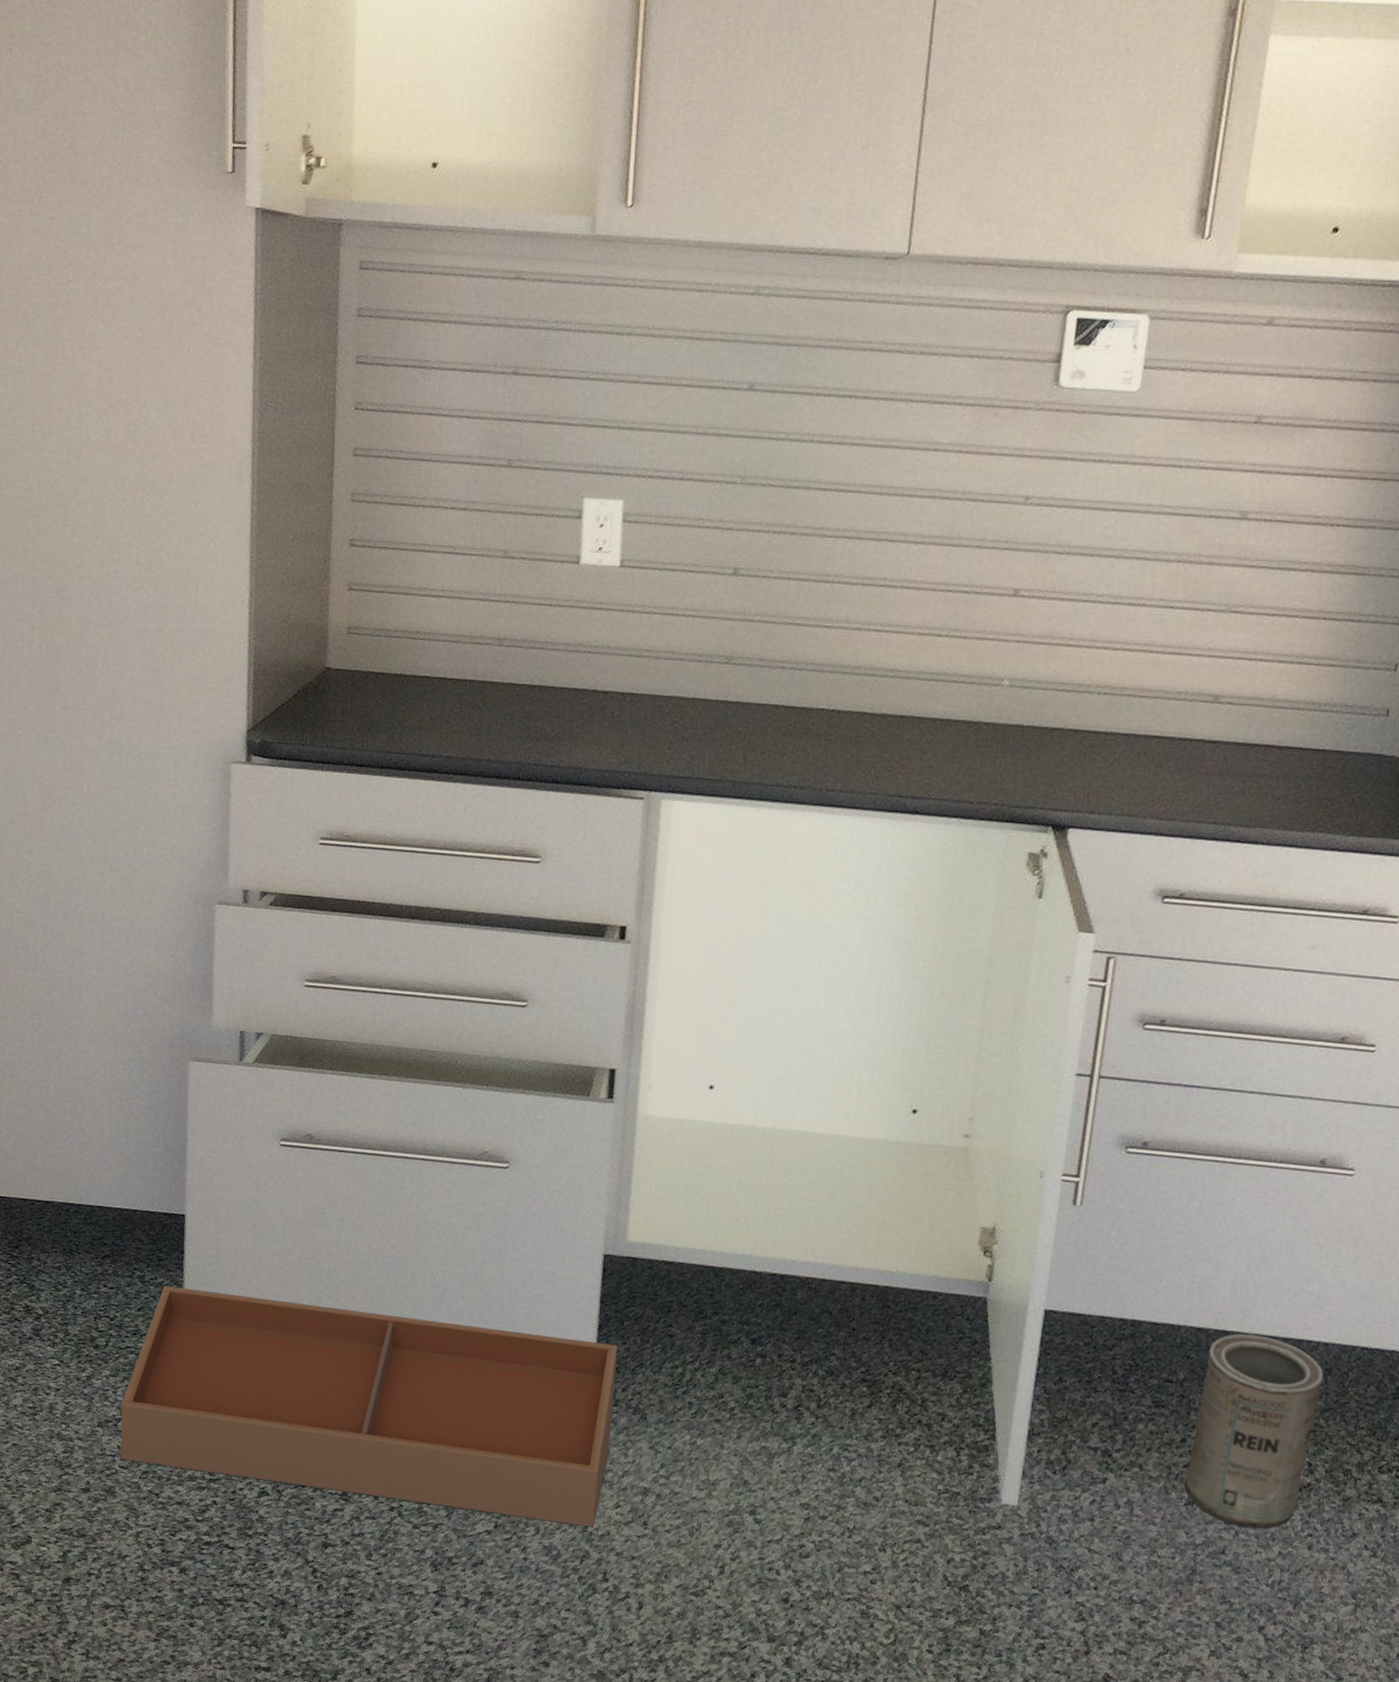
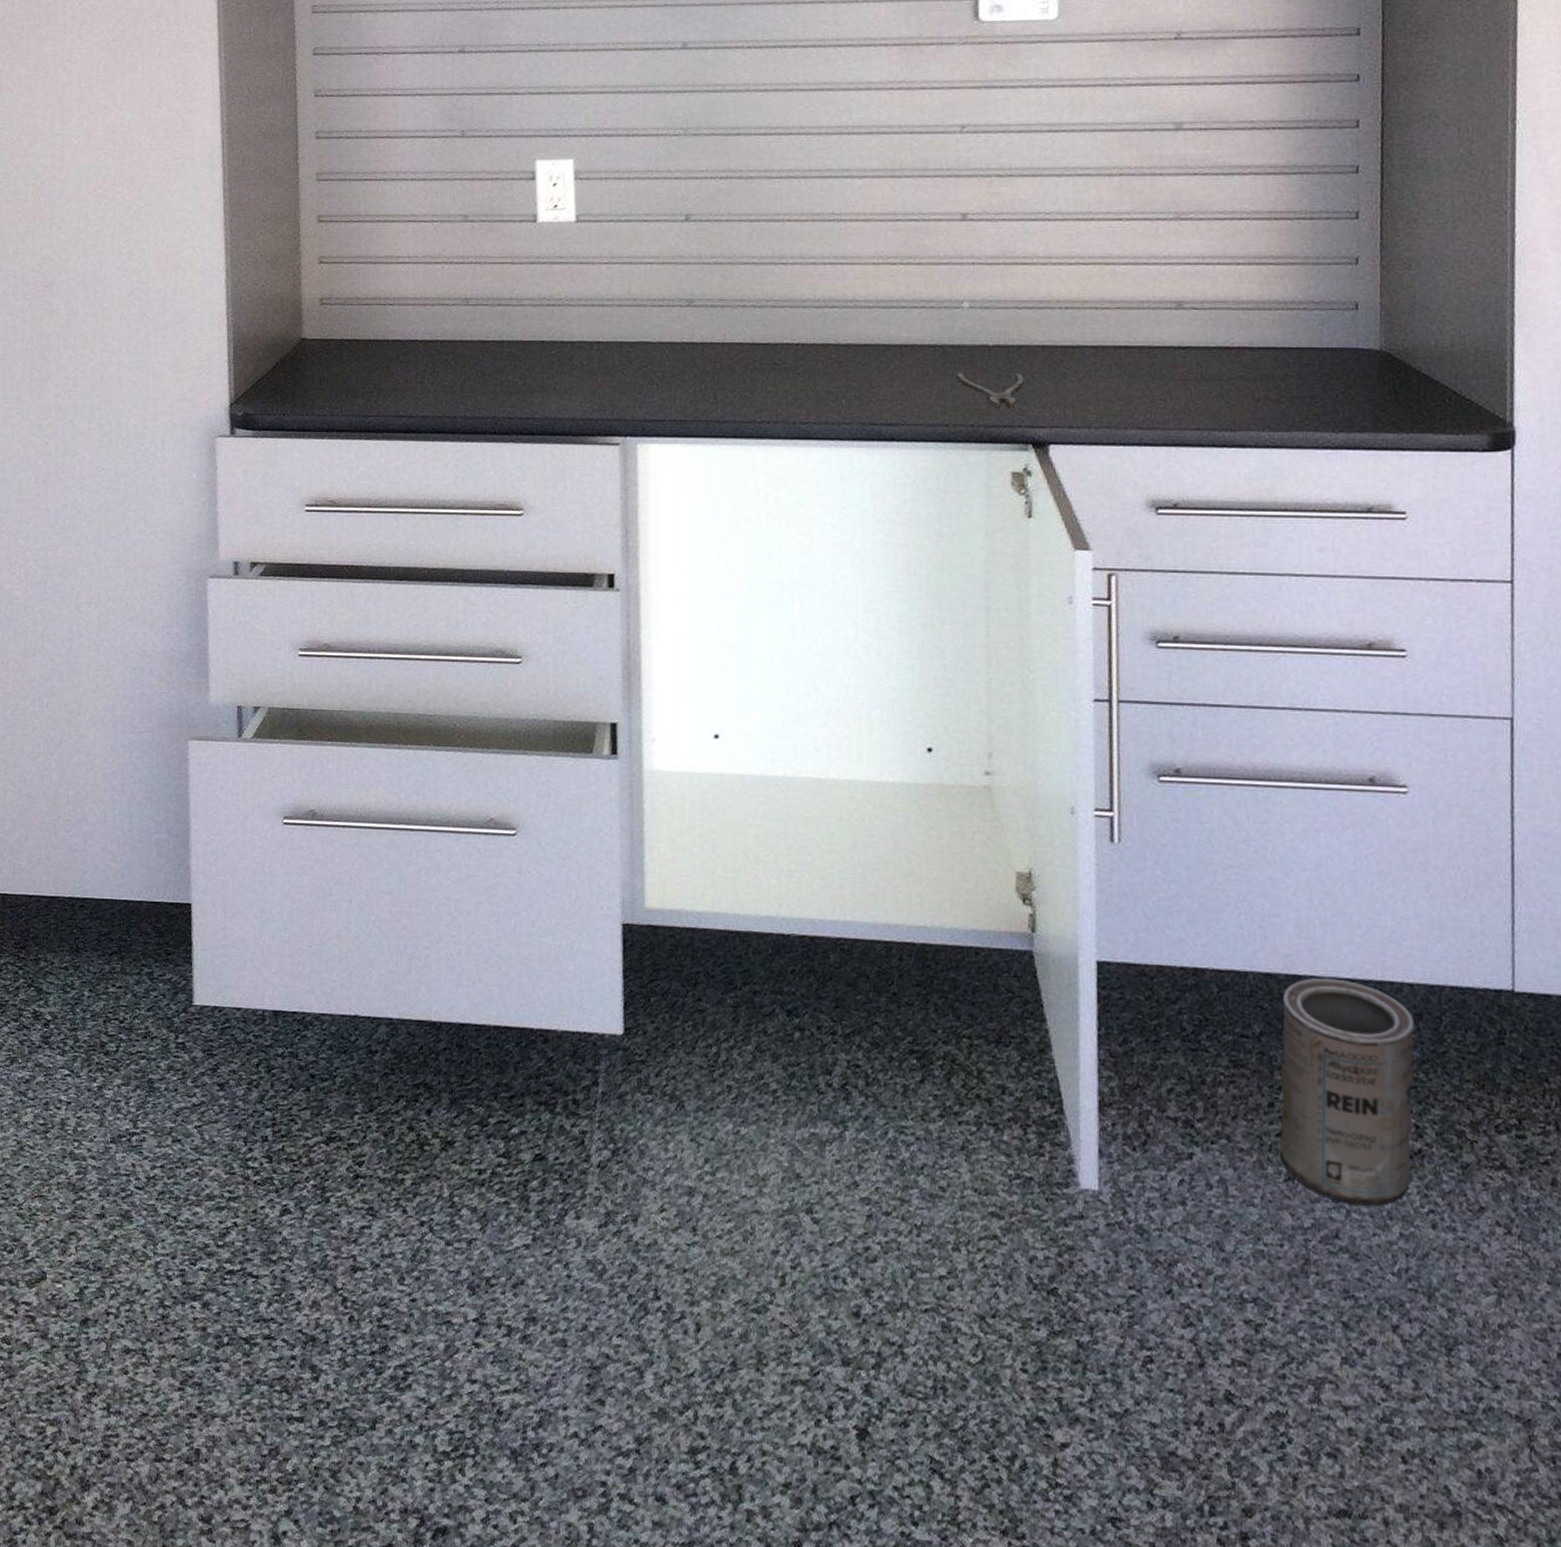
storage bin: present [120,1286,619,1528] -> none [134,982,648,1236]
pliers: none [987,749,1053,791] -> present [956,371,1024,409]

